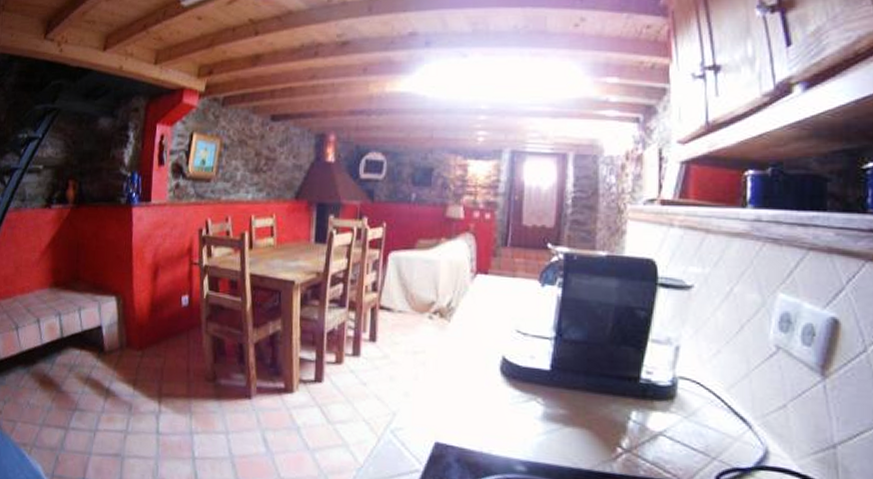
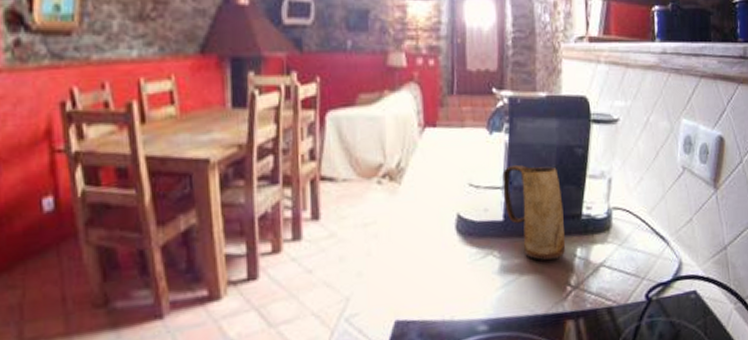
mug: none [552,319,619,417] -> present [502,165,566,260]

